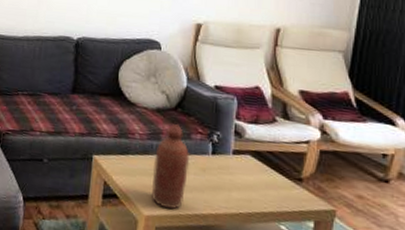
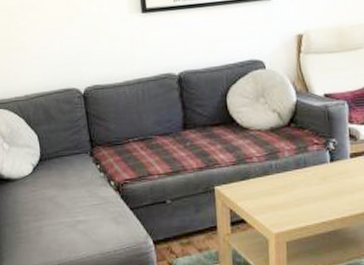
bottle: present [150,123,190,210] -> none [275,139,311,223]

